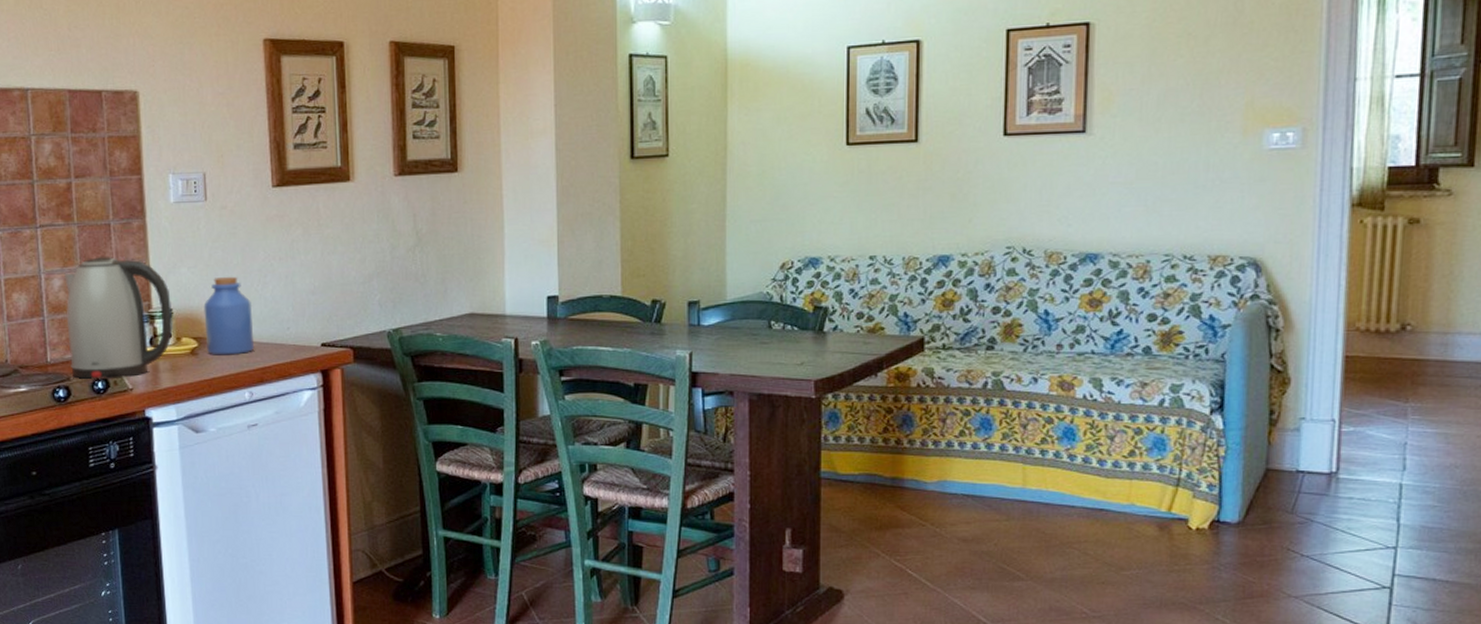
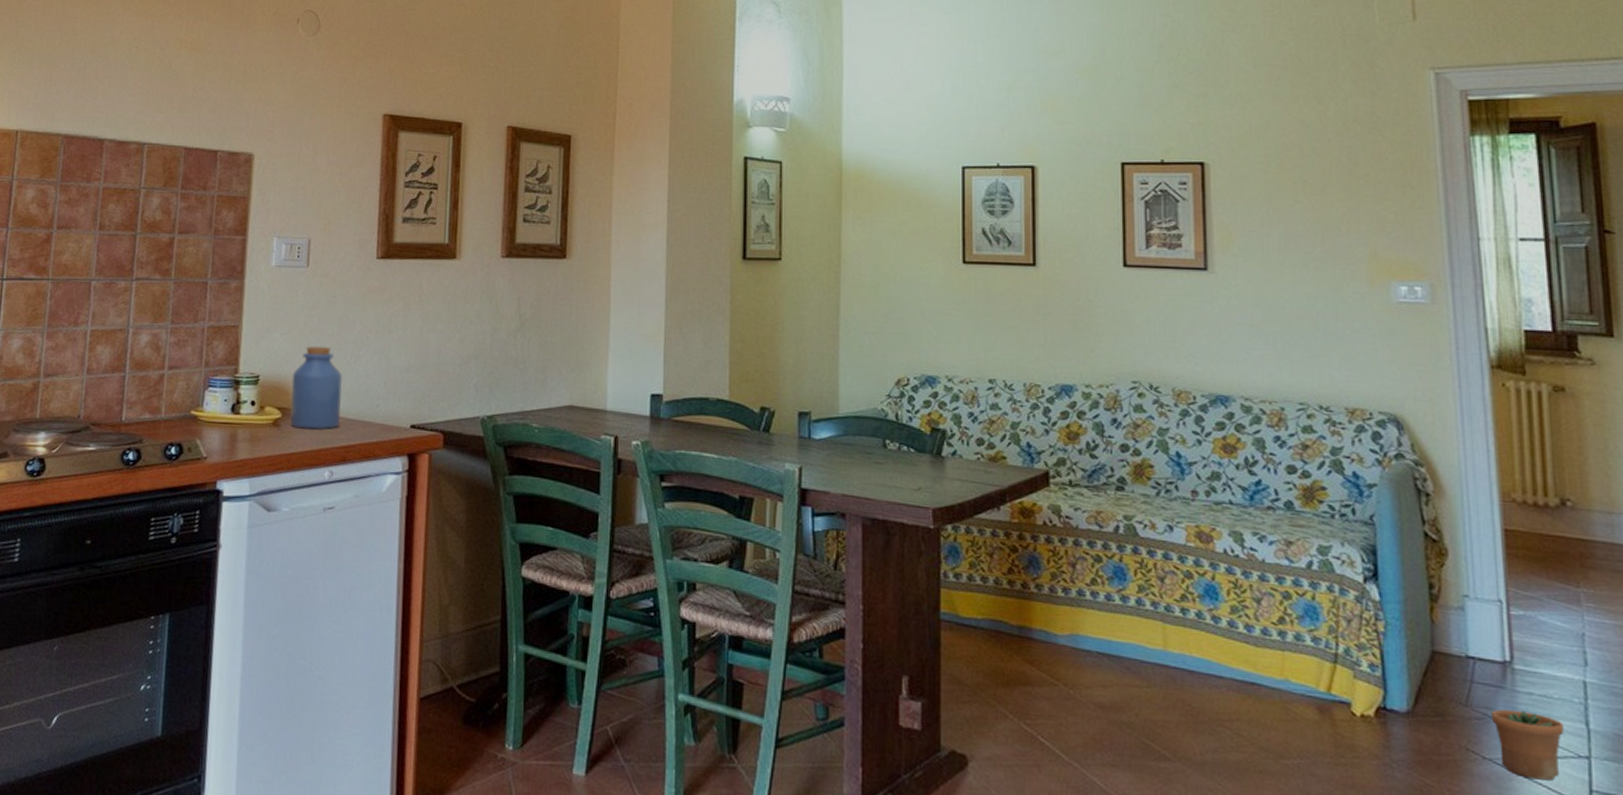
kettle: present [63,256,174,380] -> none [145,314,260,446]
planter: none [1312,513,1377,570] -> present [1490,709,1564,781]

